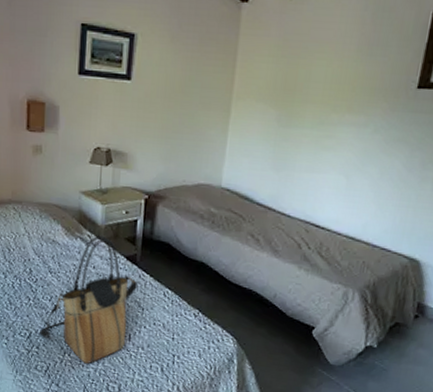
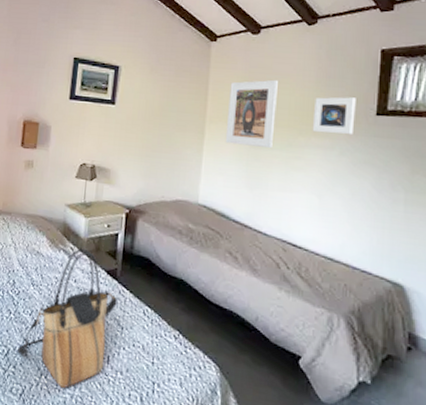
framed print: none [252,48,315,128] -> present [225,79,278,149]
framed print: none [347,68,398,110] -> present [312,97,356,134]

